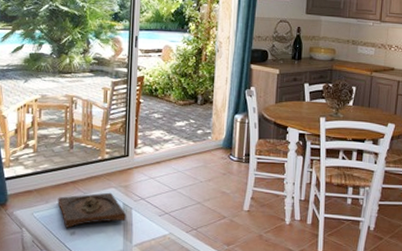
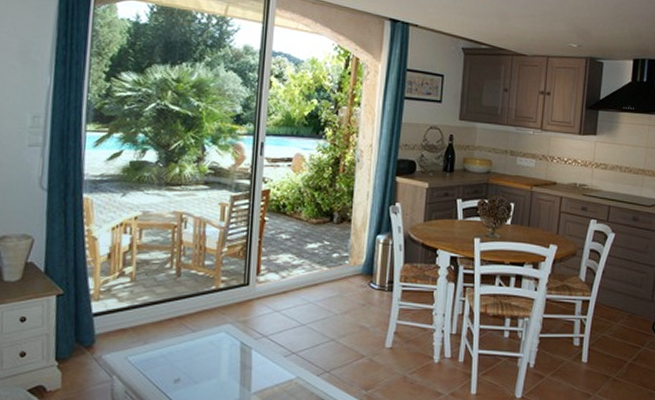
wooden tray: present [57,192,127,228] -> none [159,329,245,374]

